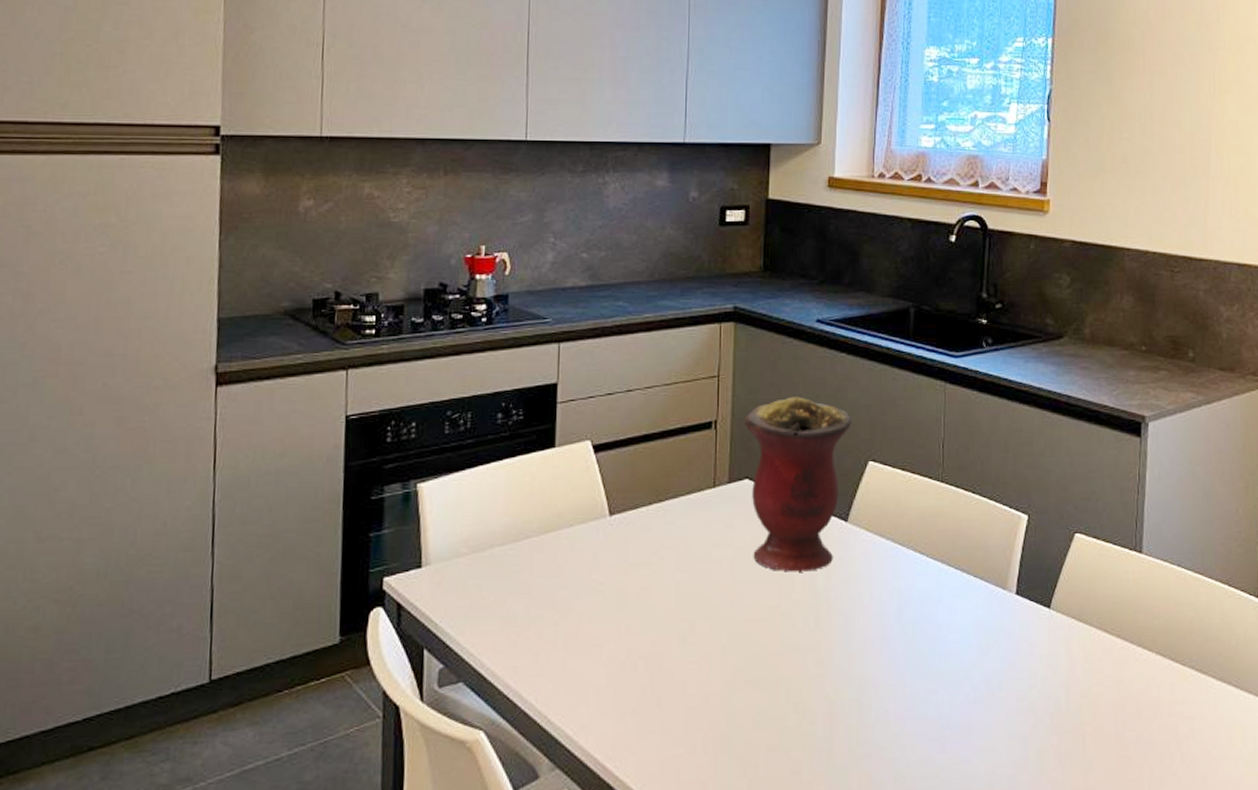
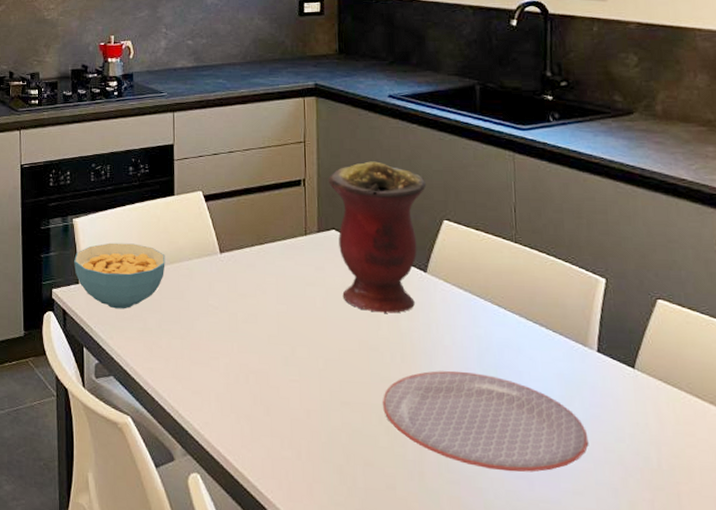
cereal bowl: none [416,510,540,596] -> present [74,242,165,309]
plate: none [791,630,1003,736] -> present [382,370,589,472]

